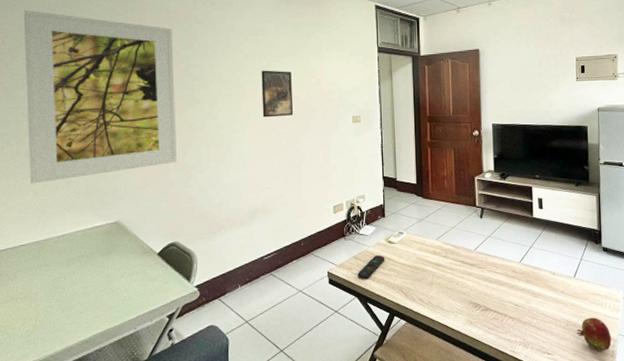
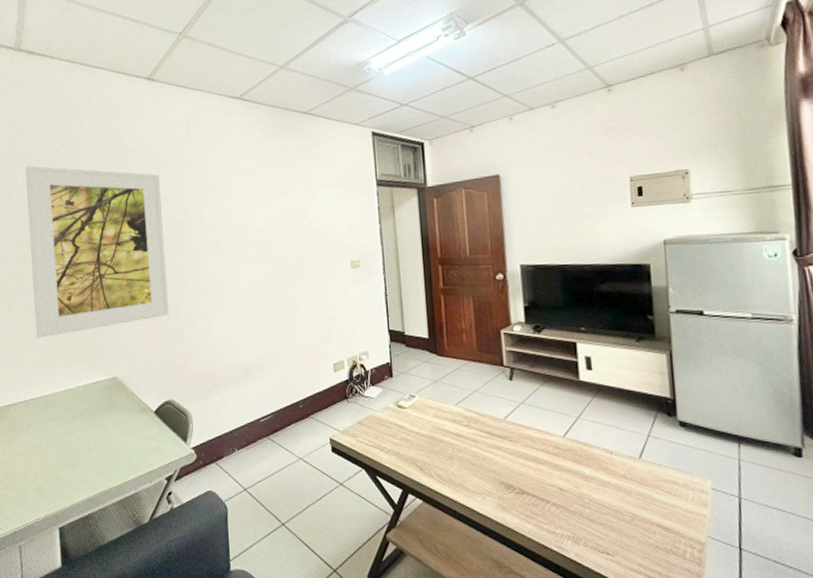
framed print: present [261,70,293,118] -> none [250,213,285,265]
remote control: present [357,255,385,279] -> none [363,421,395,448]
fruit: present [576,317,612,352] -> none [646,511,698,557]

